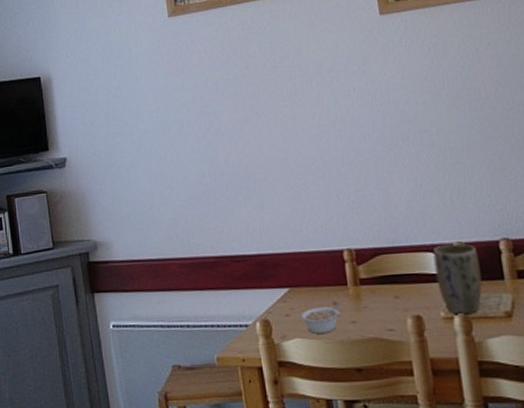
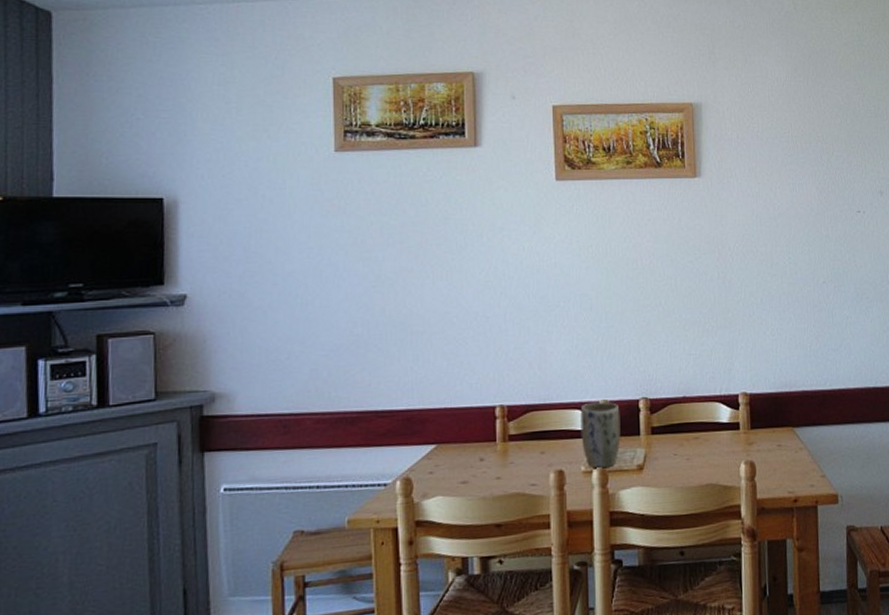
legume: present [300,302,341,335] -> none [444,458,488,492]

